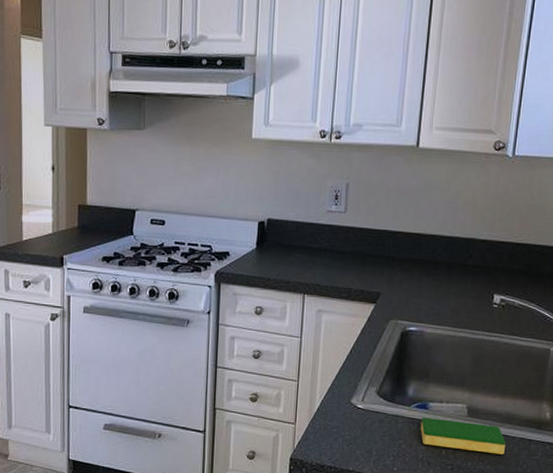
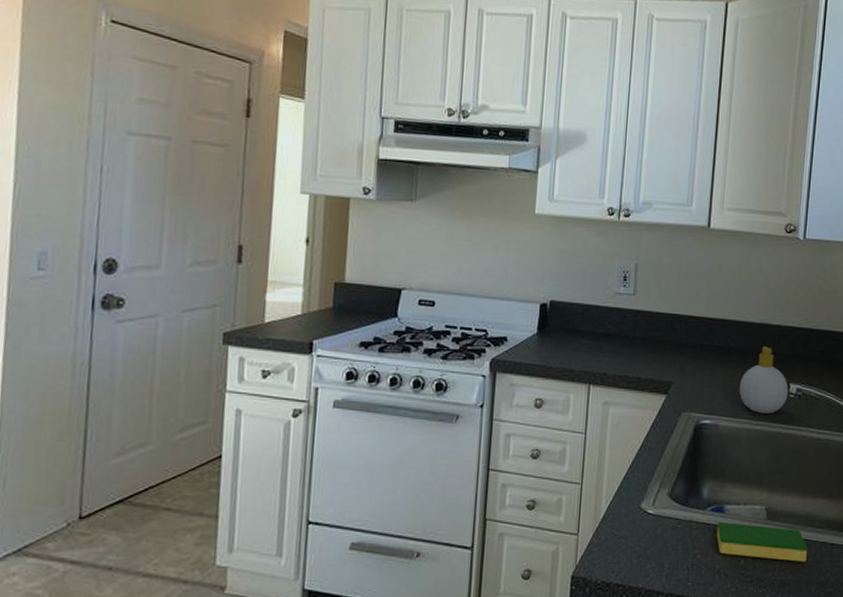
soap bottle: none [444,260,492,322] -> present [739,346,788,414]

